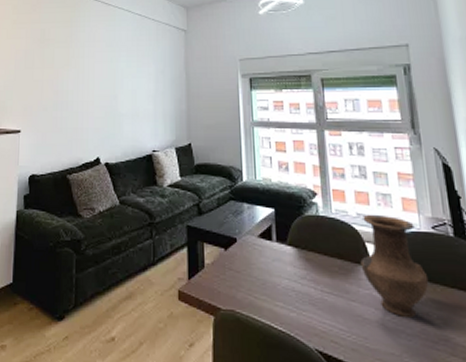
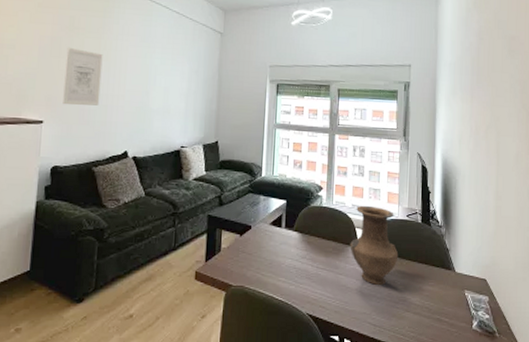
wall art: none [37,58,72,114] -> present [63,47,103,106]

